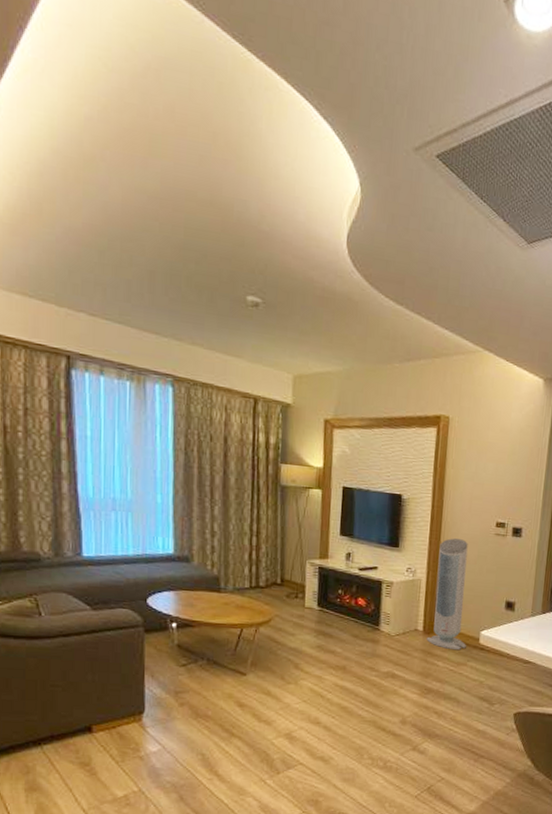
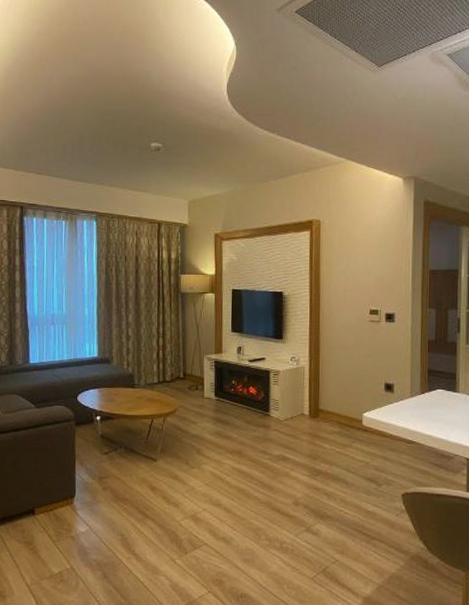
air purifier: present [426,538,468,651] -> none [313,328,350,433]

